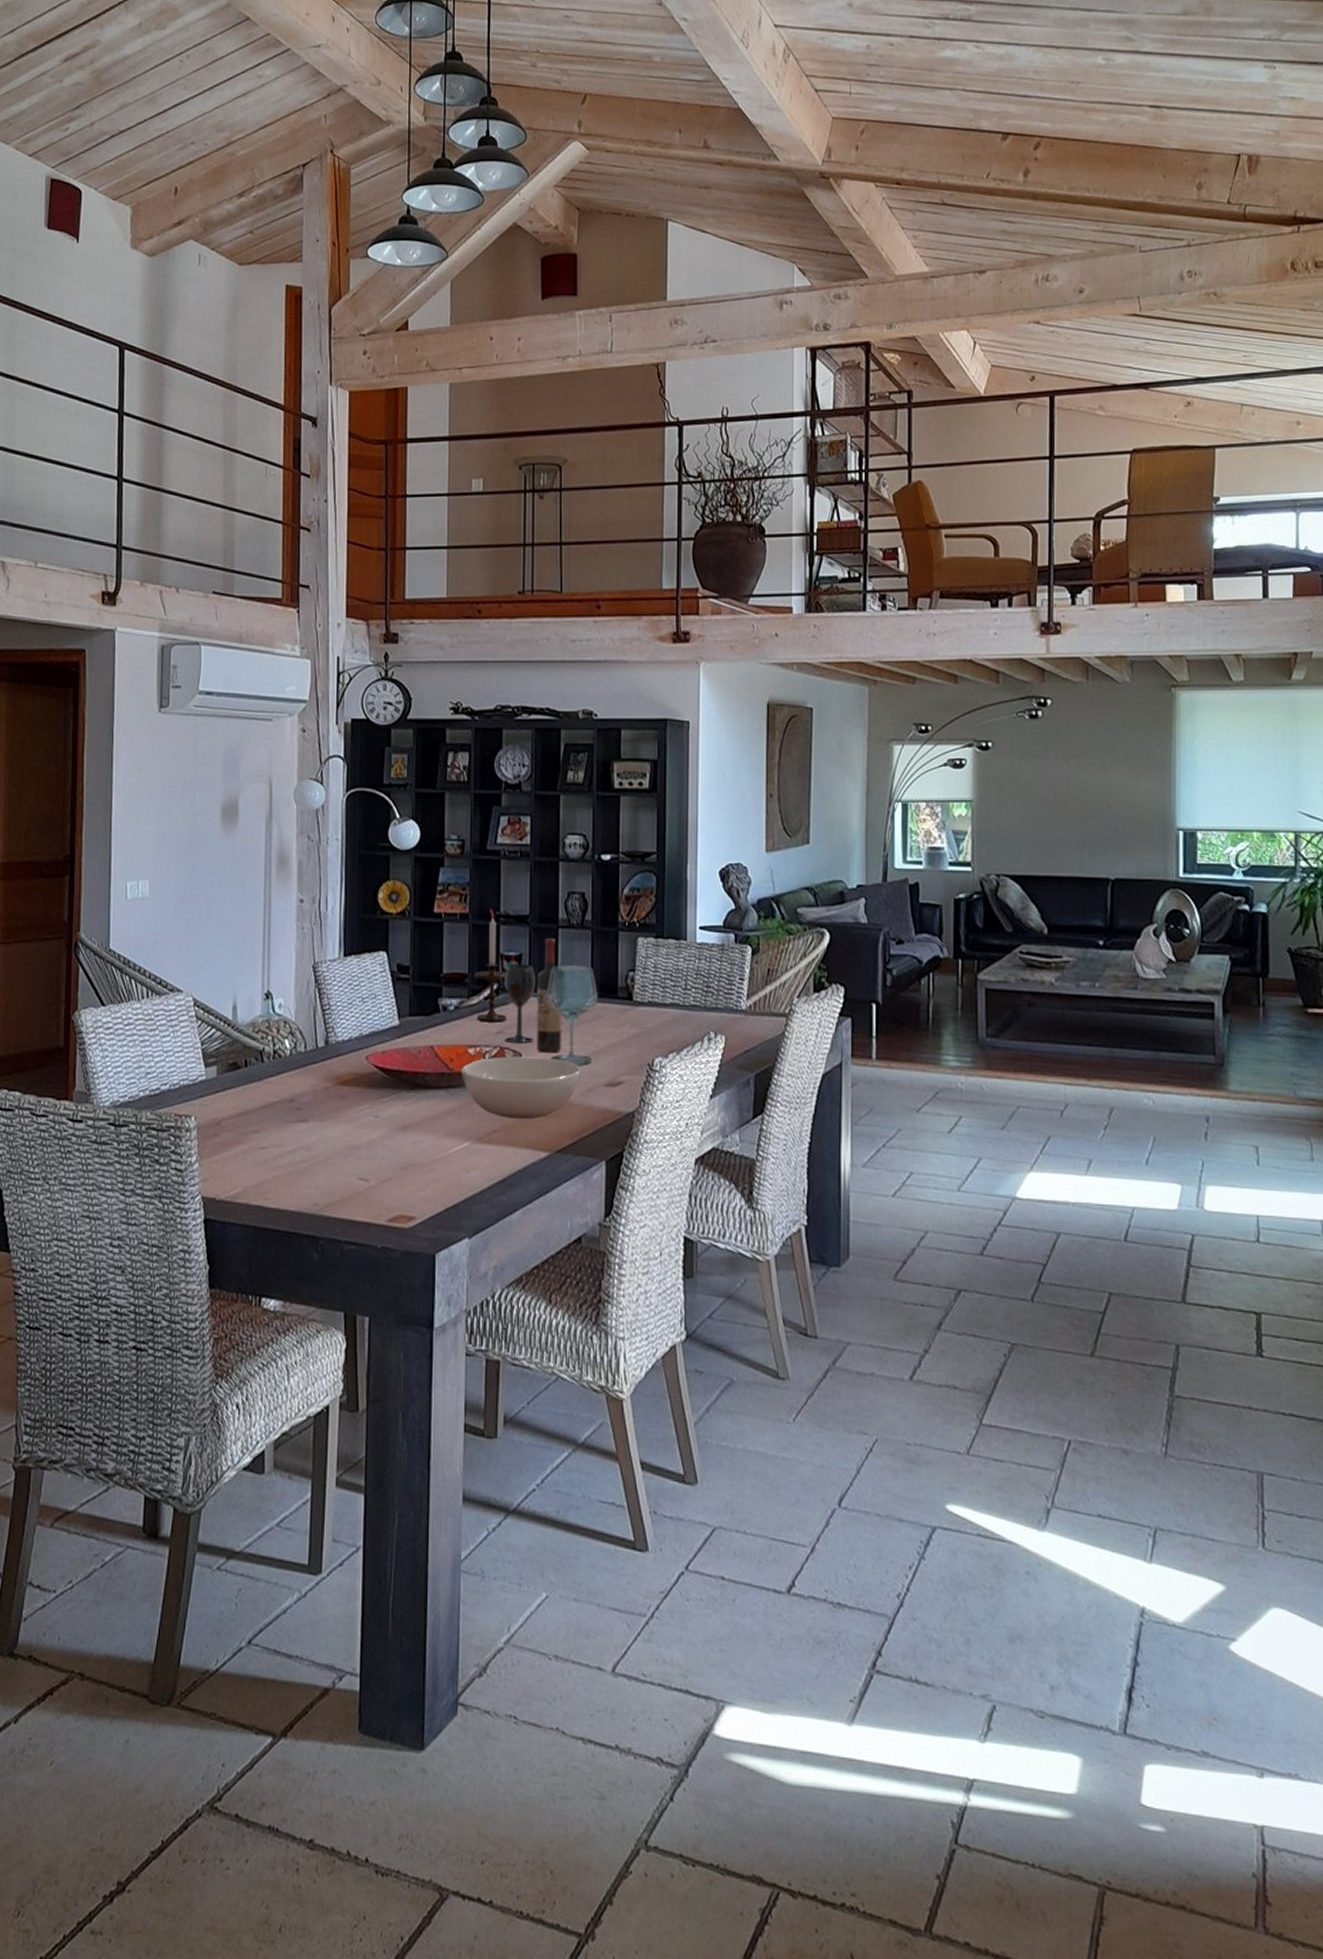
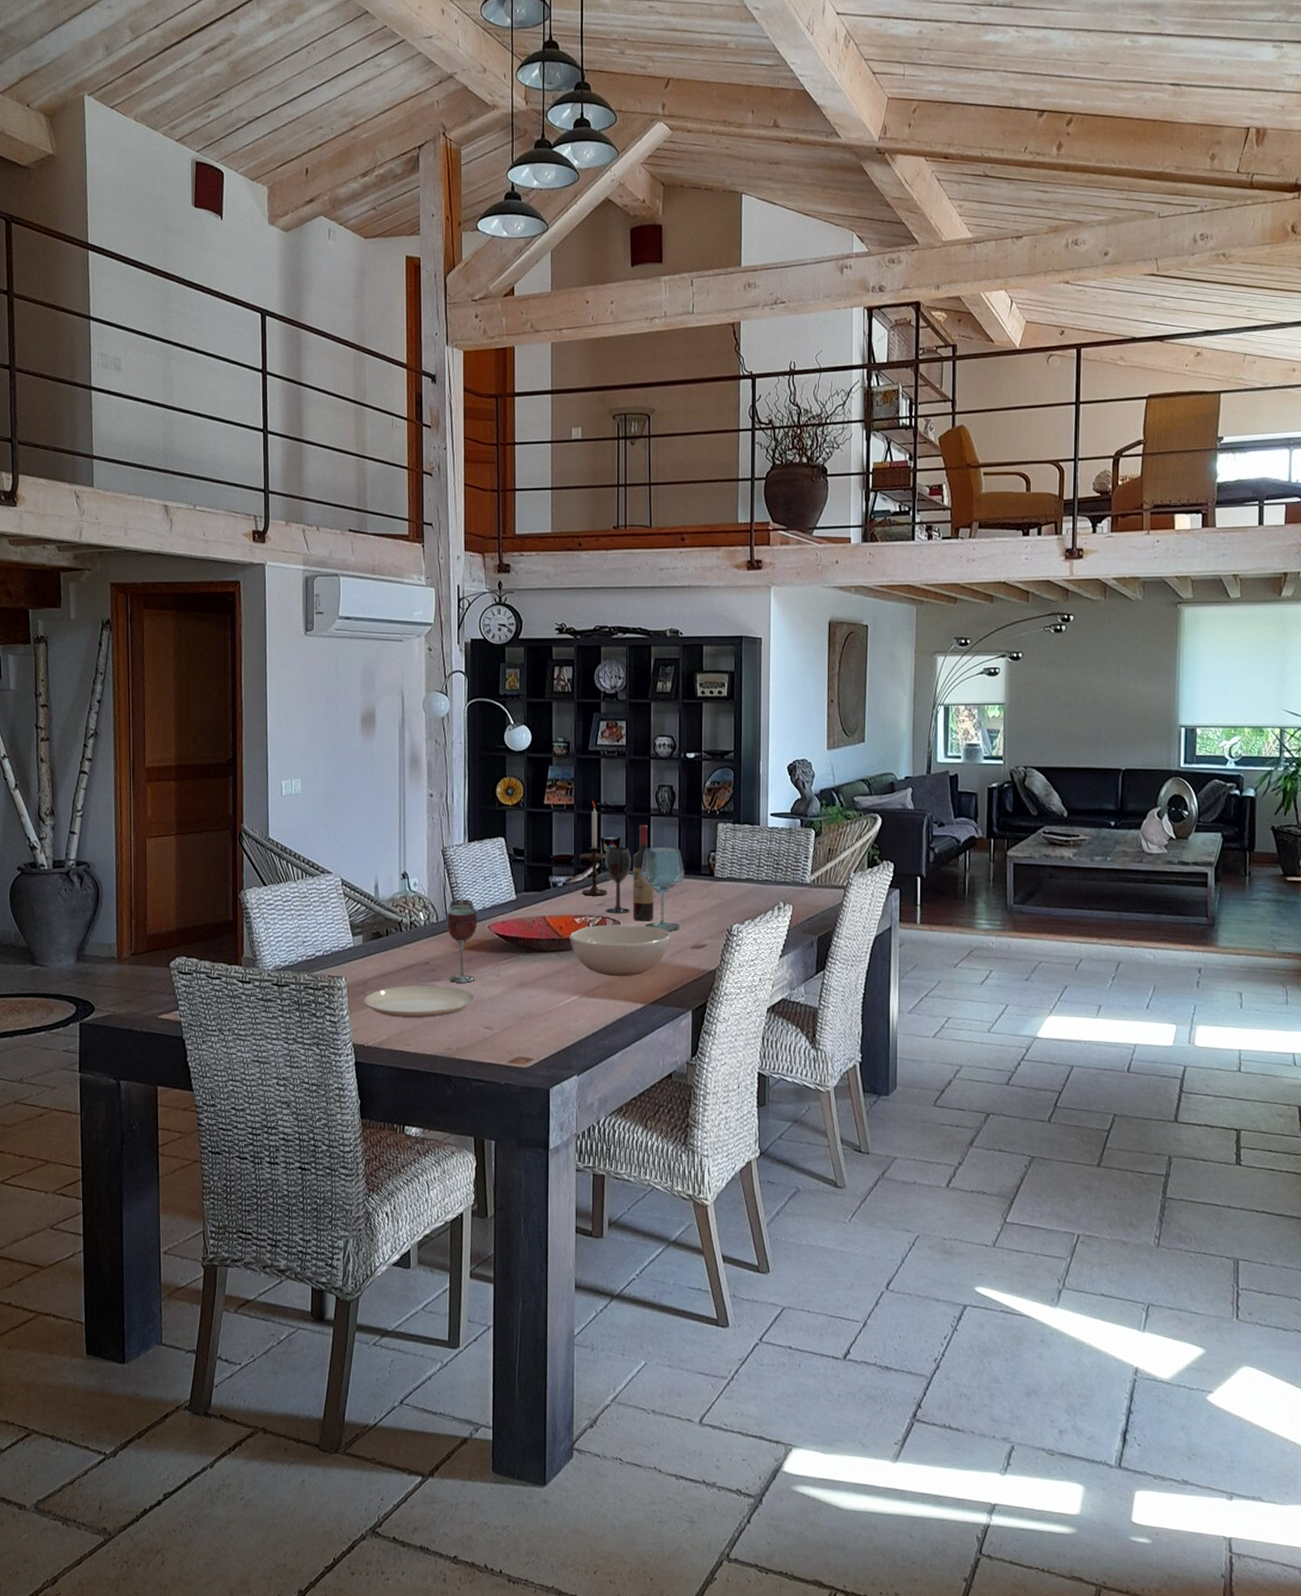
plate: none [217,1126,348,1166] -> present [364,985,475,1018]
wineglass: none [316,1024,353,1125] -> present [446,899,478,983]

